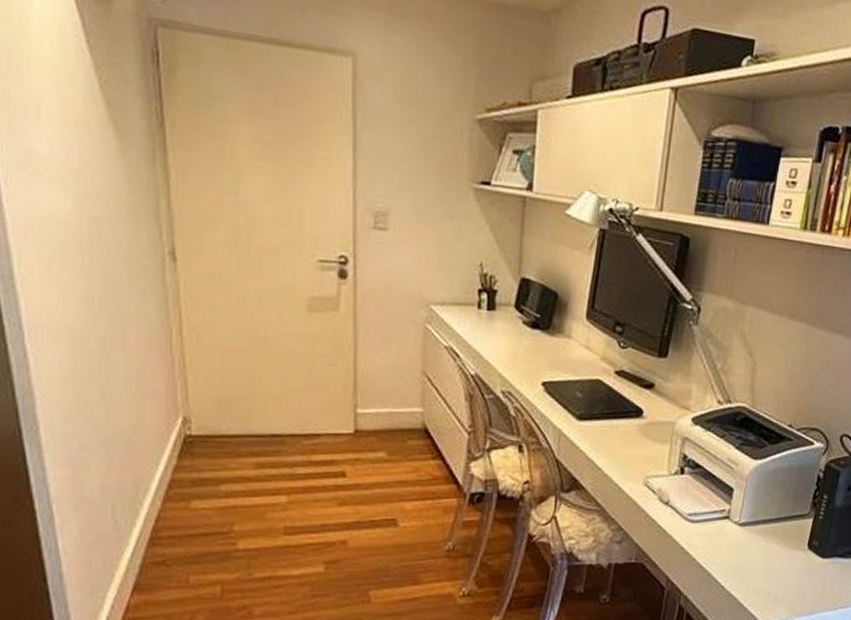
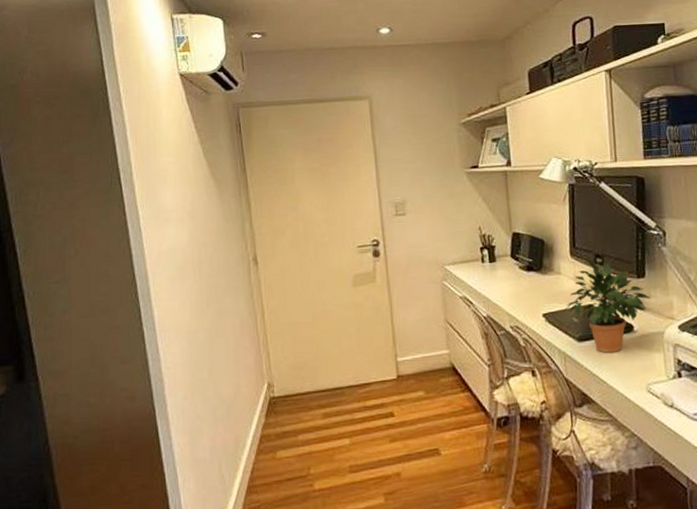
potted plant: none [568,327,669,437] -> present [564,260,651,353]

